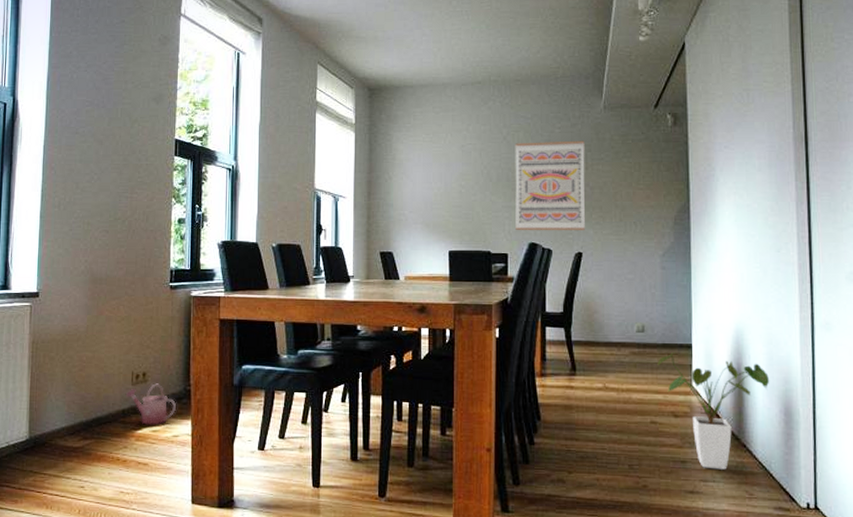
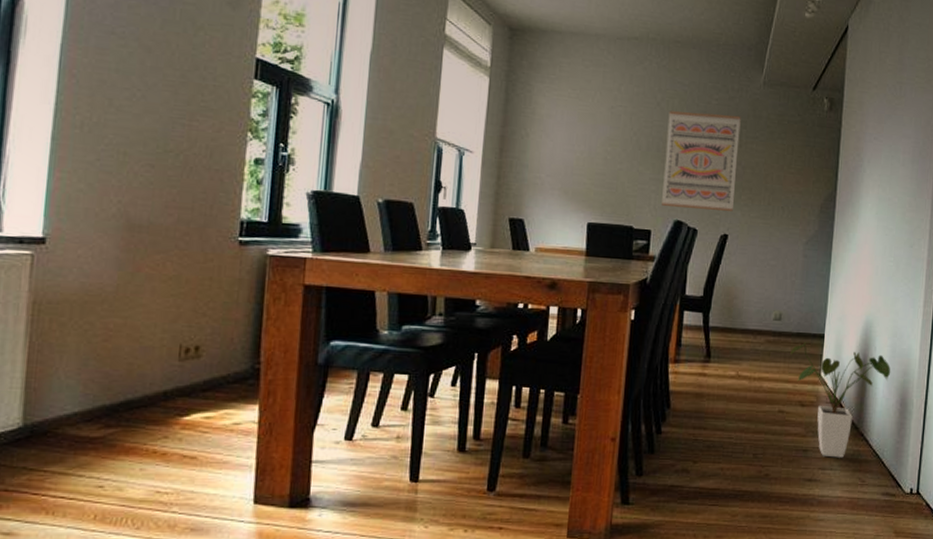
watering can: present [125,383,176,425] -> none [169,359,239,411]

